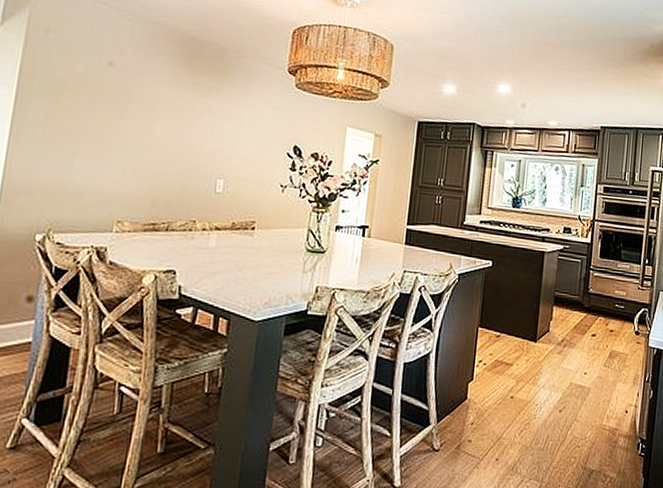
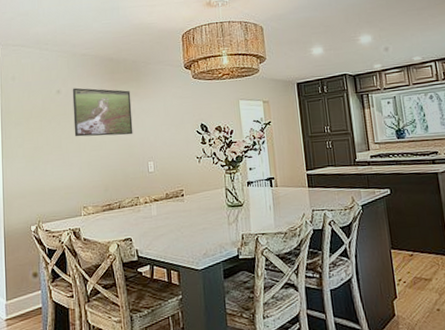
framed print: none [122,63,212,141] -> present [72,87,133,137]

